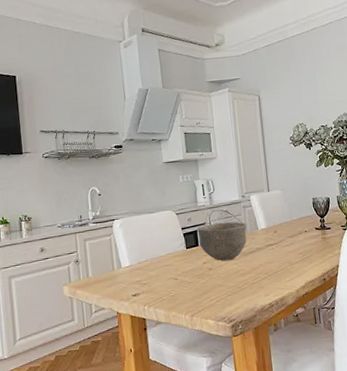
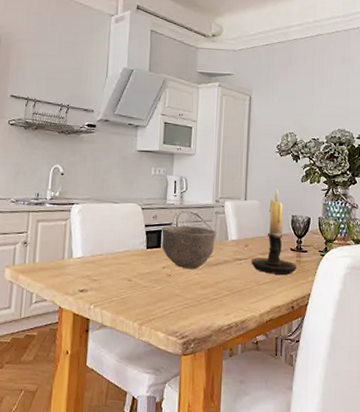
candle holder: none [281,175,324,254] -> present [251,187,297,275]

